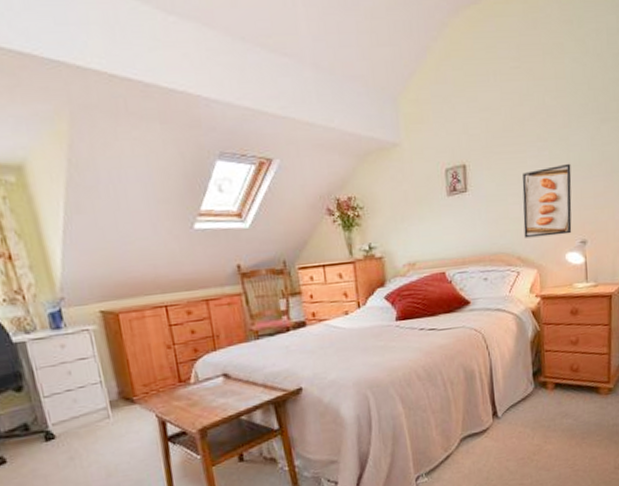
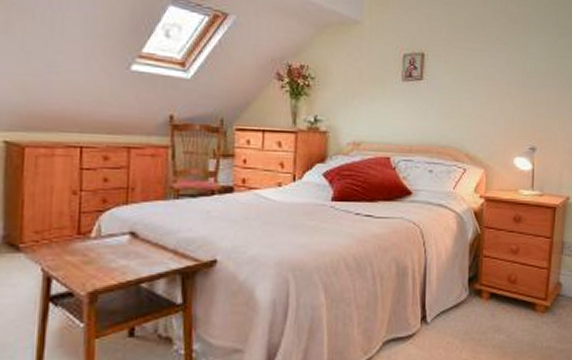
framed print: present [522,163,572,238] -> none [475,69,527,139]

